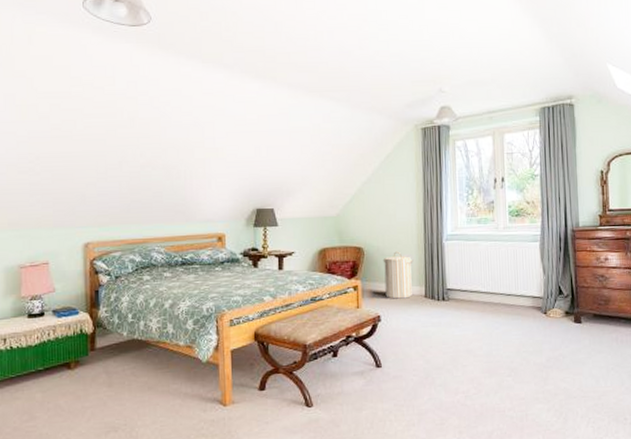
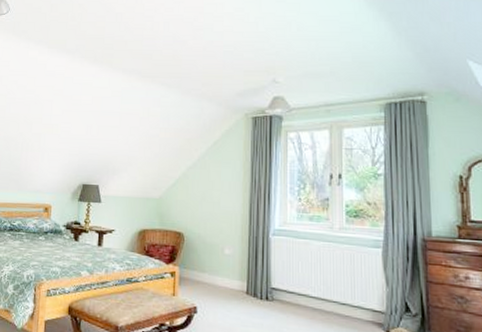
laundry hamper: present [383,251,413,299] -> none [203,241,236,293]

